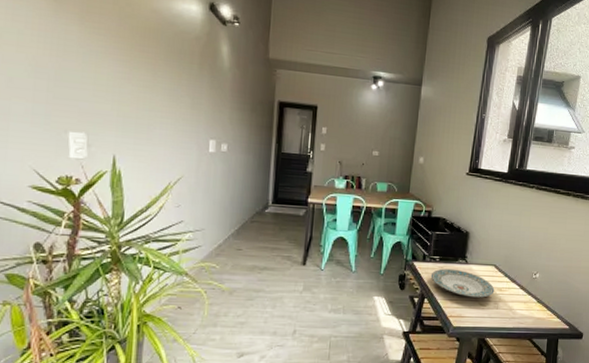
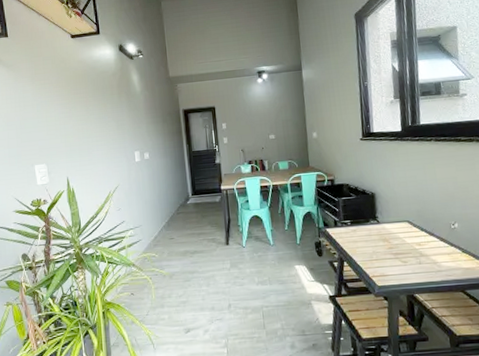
plate: present [430,268,495,298] -> none [345,230,414,256]

